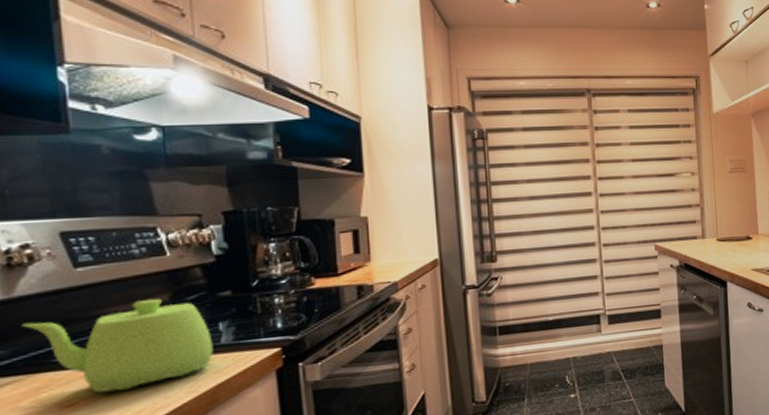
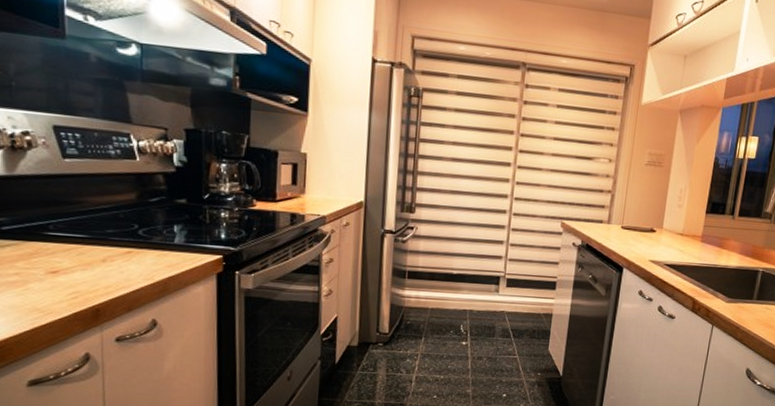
teapot: present [21,298,214,393] -> none [20,195,168,268]

